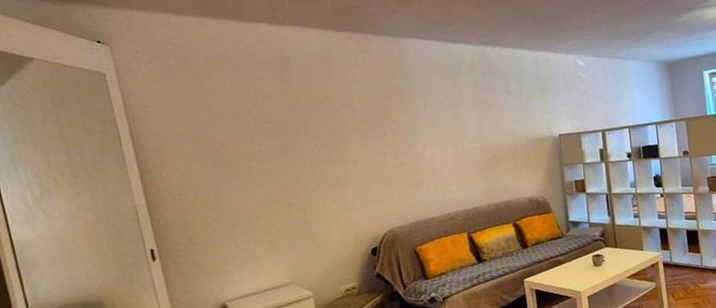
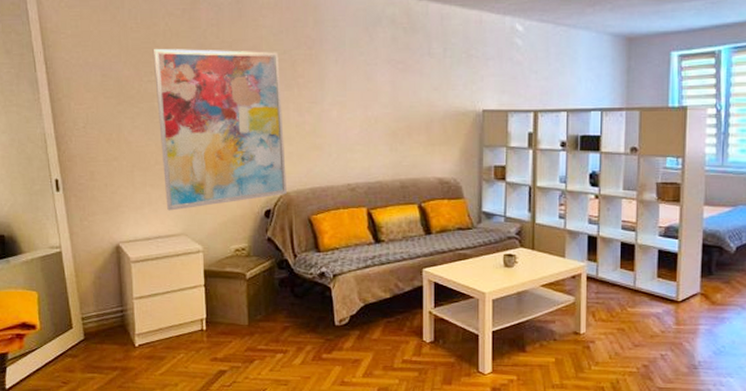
wall art: none [245,104,391,263] -> present [152,48,287,211]

